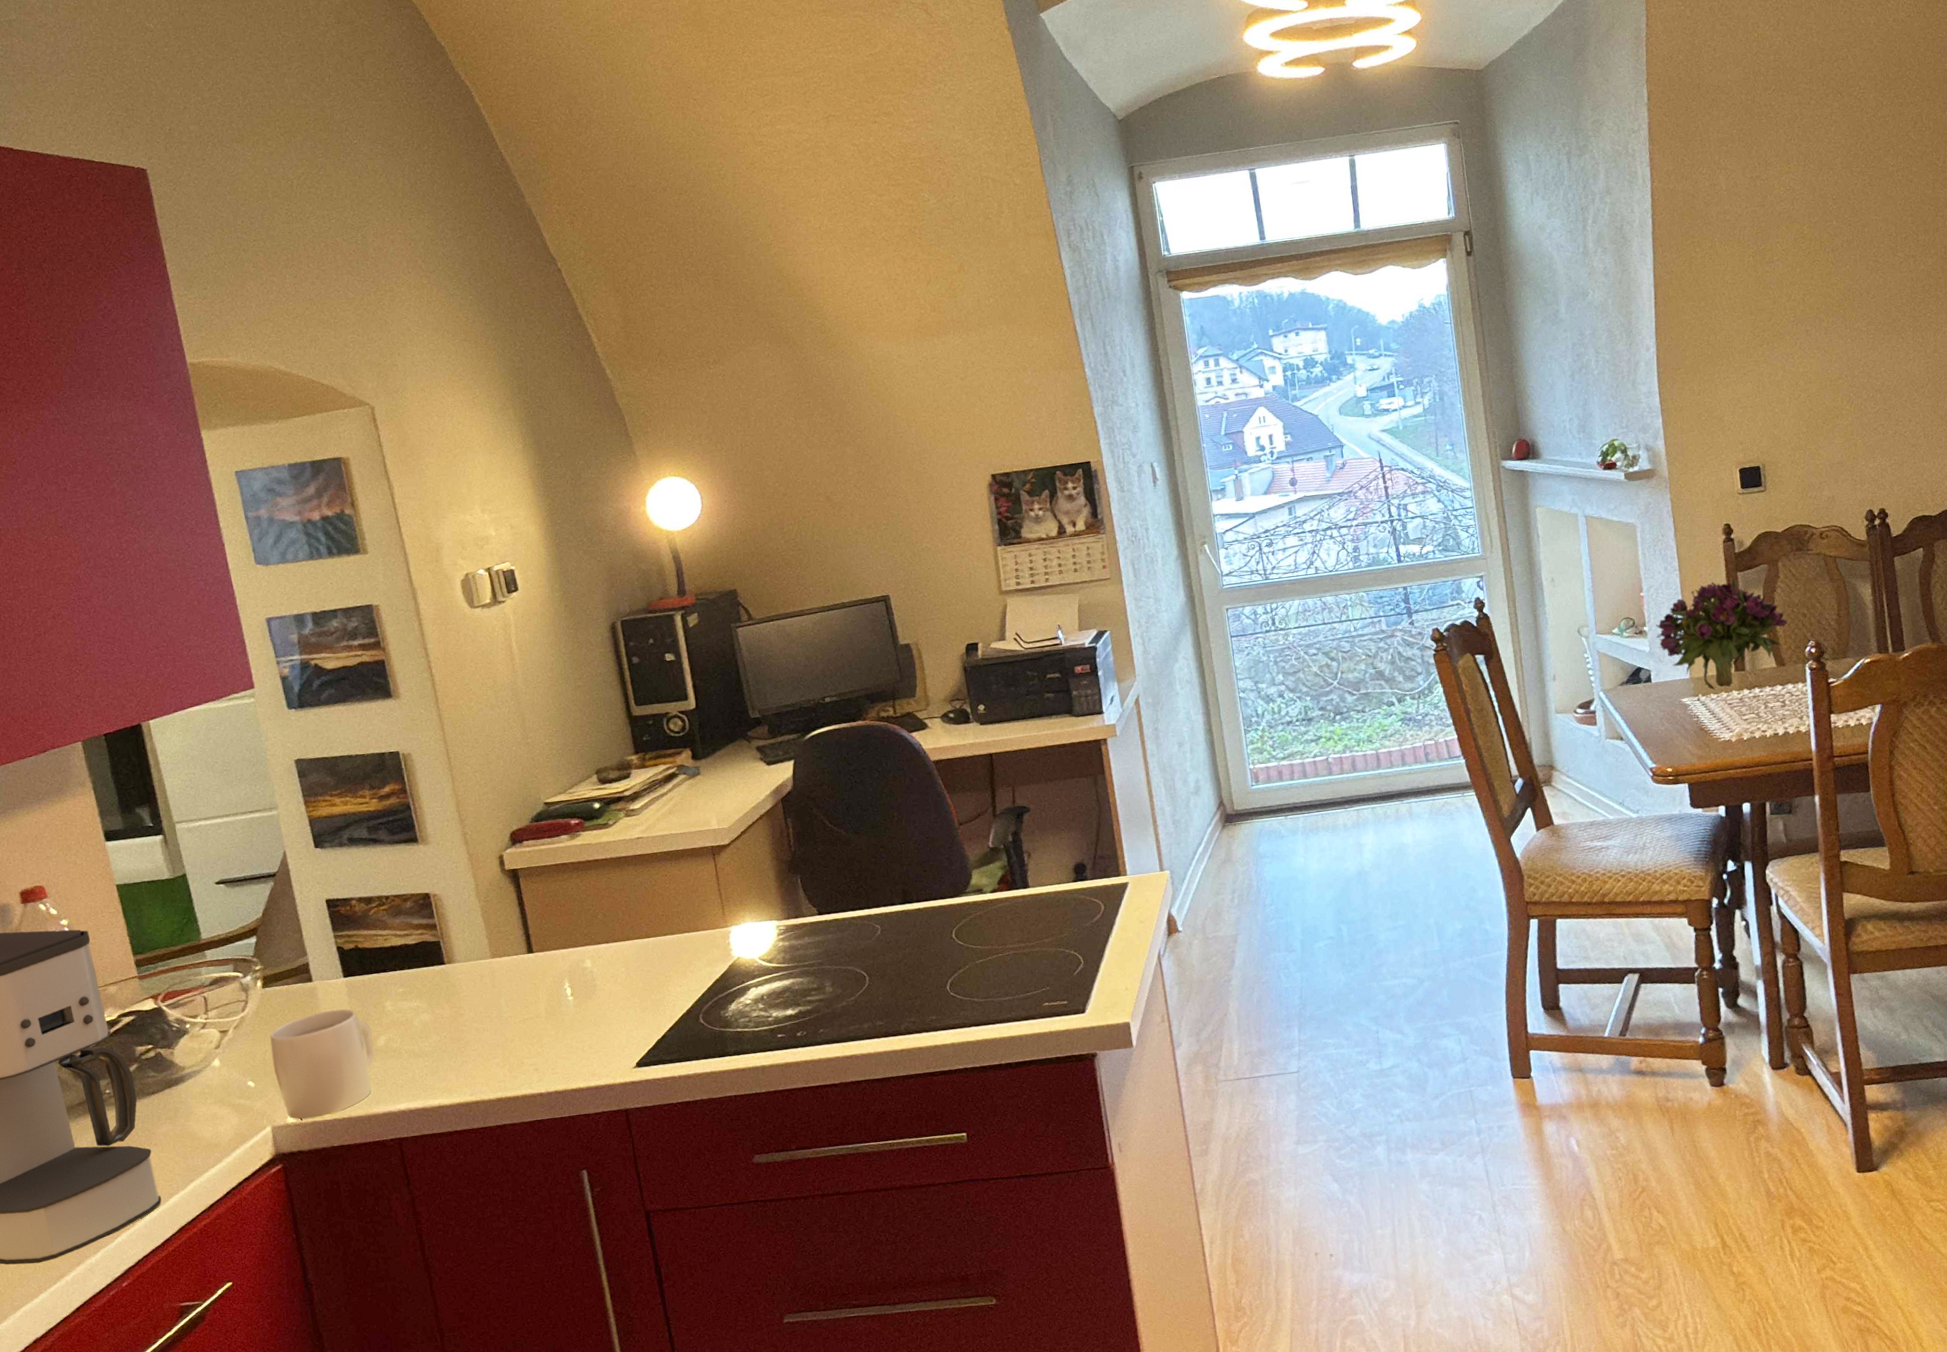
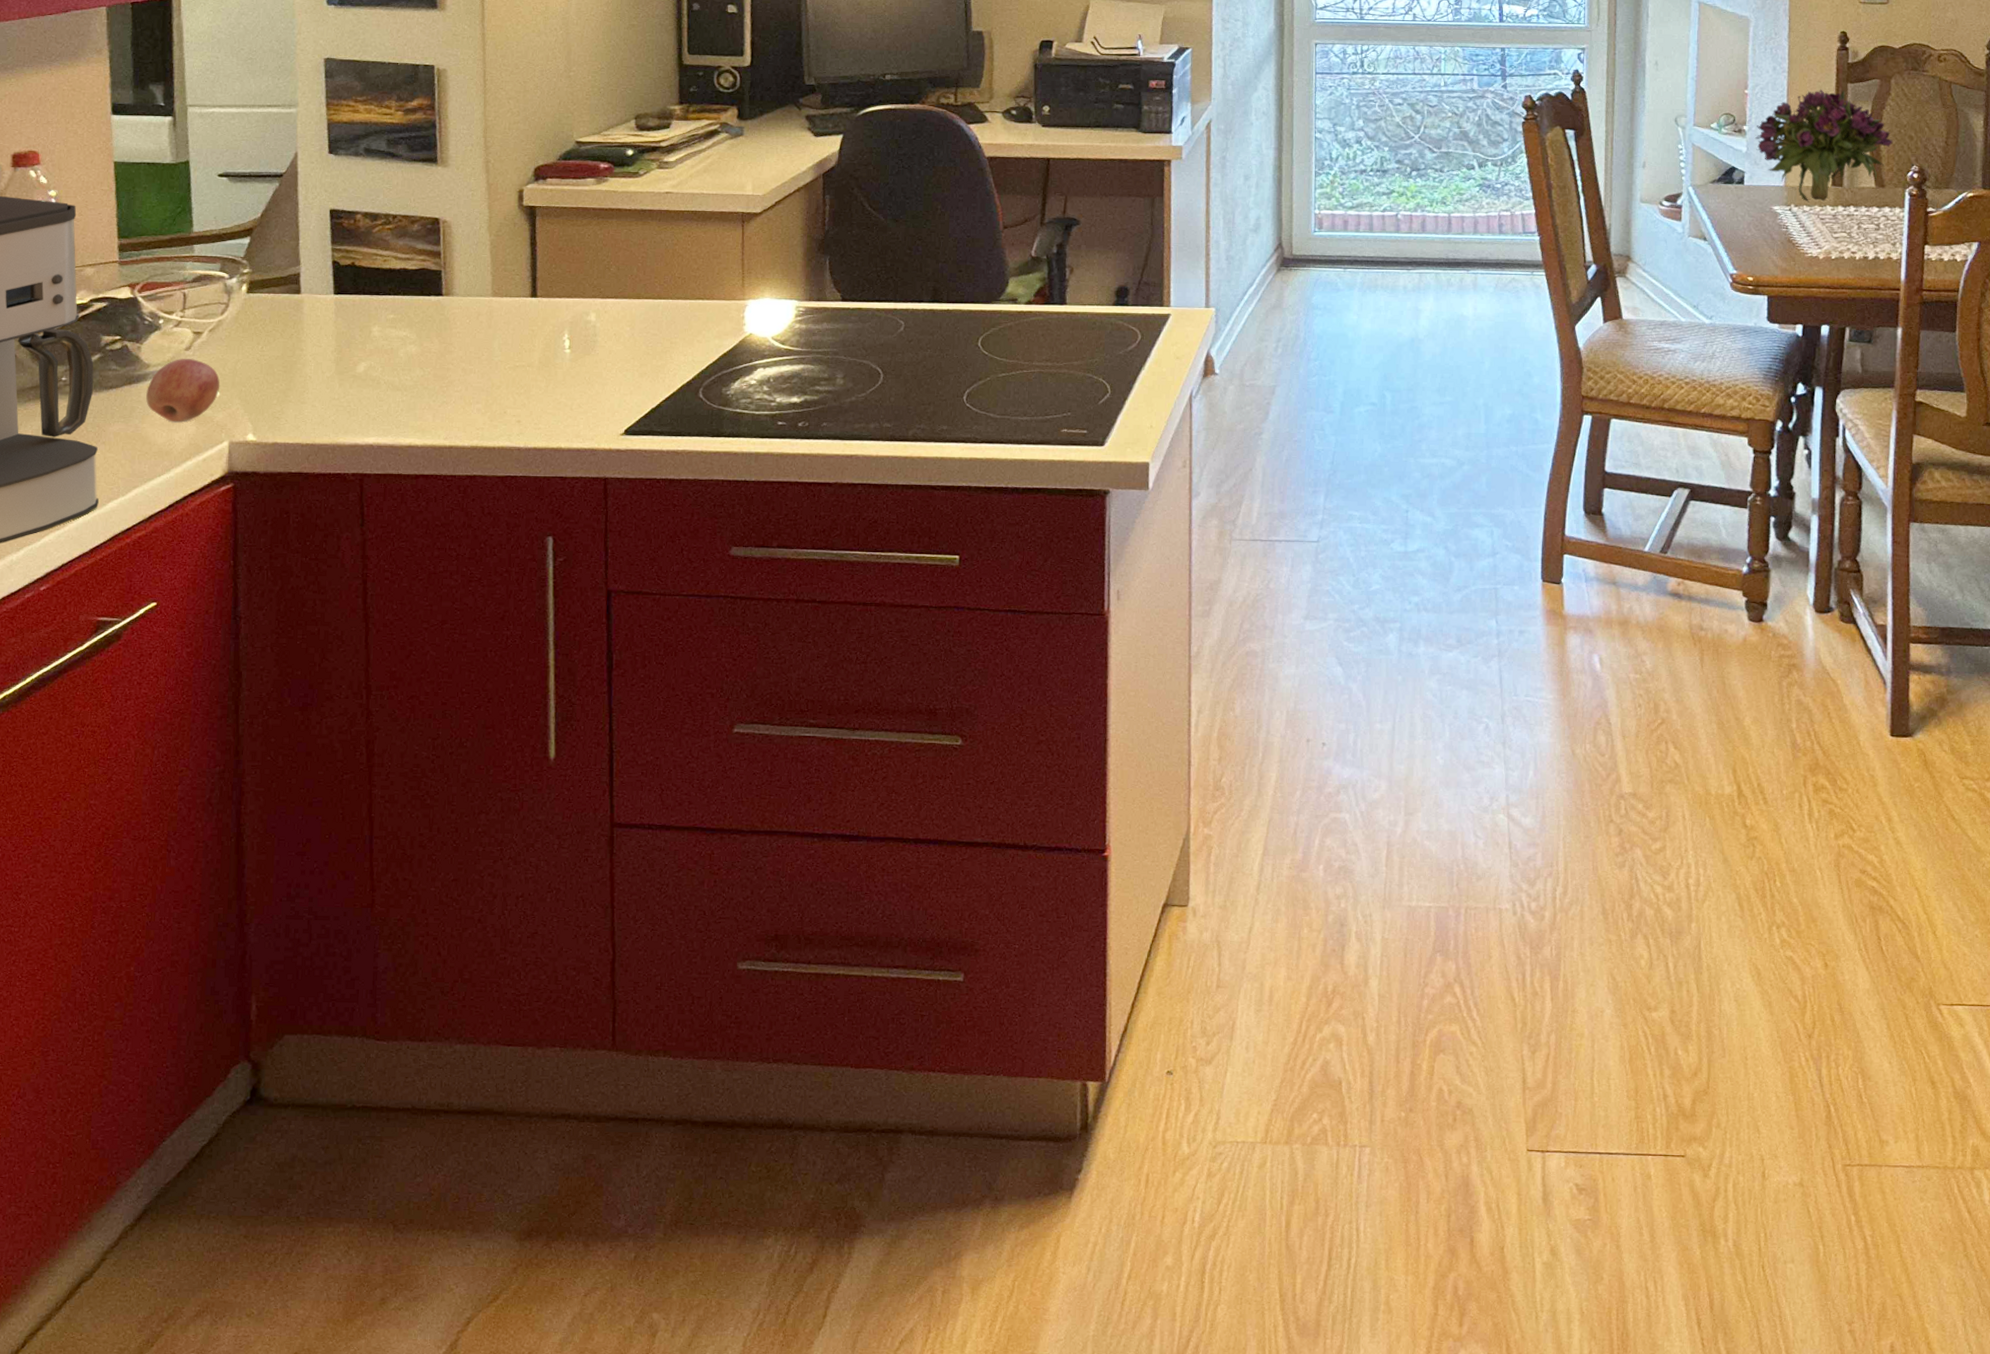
fruit: none [186,1055,254,1117] -> present [146,358,220,423]
mug: present [270,1009,375,1120] -> none [243,327,353,439]

